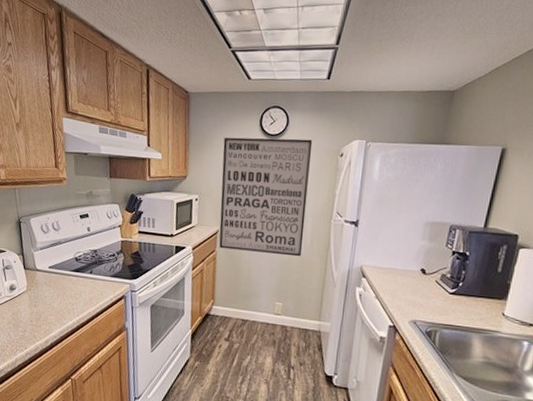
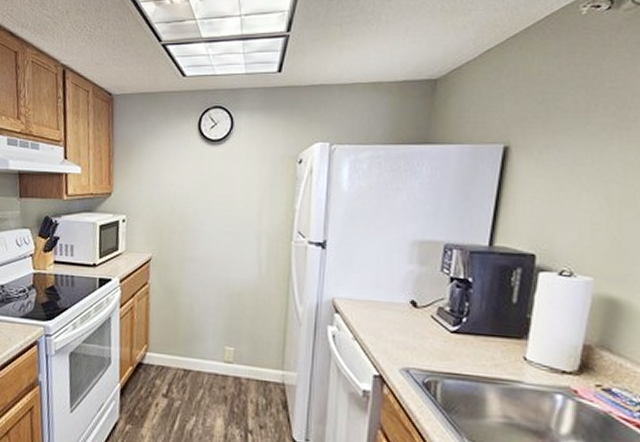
wall art: present [219,137,313,257] -> none [152,143,264,289]

